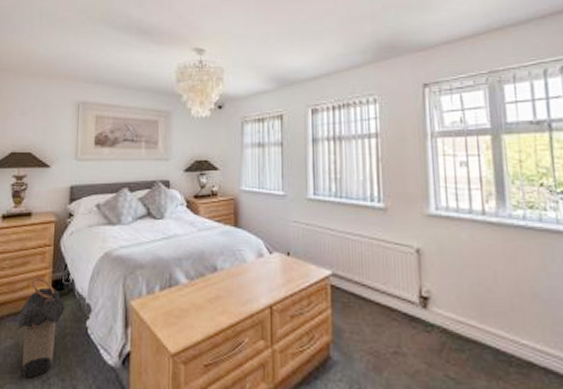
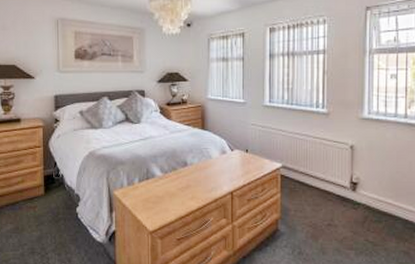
laundry hamper: present [18,278,65,378] -> none [16,174,57,254]

